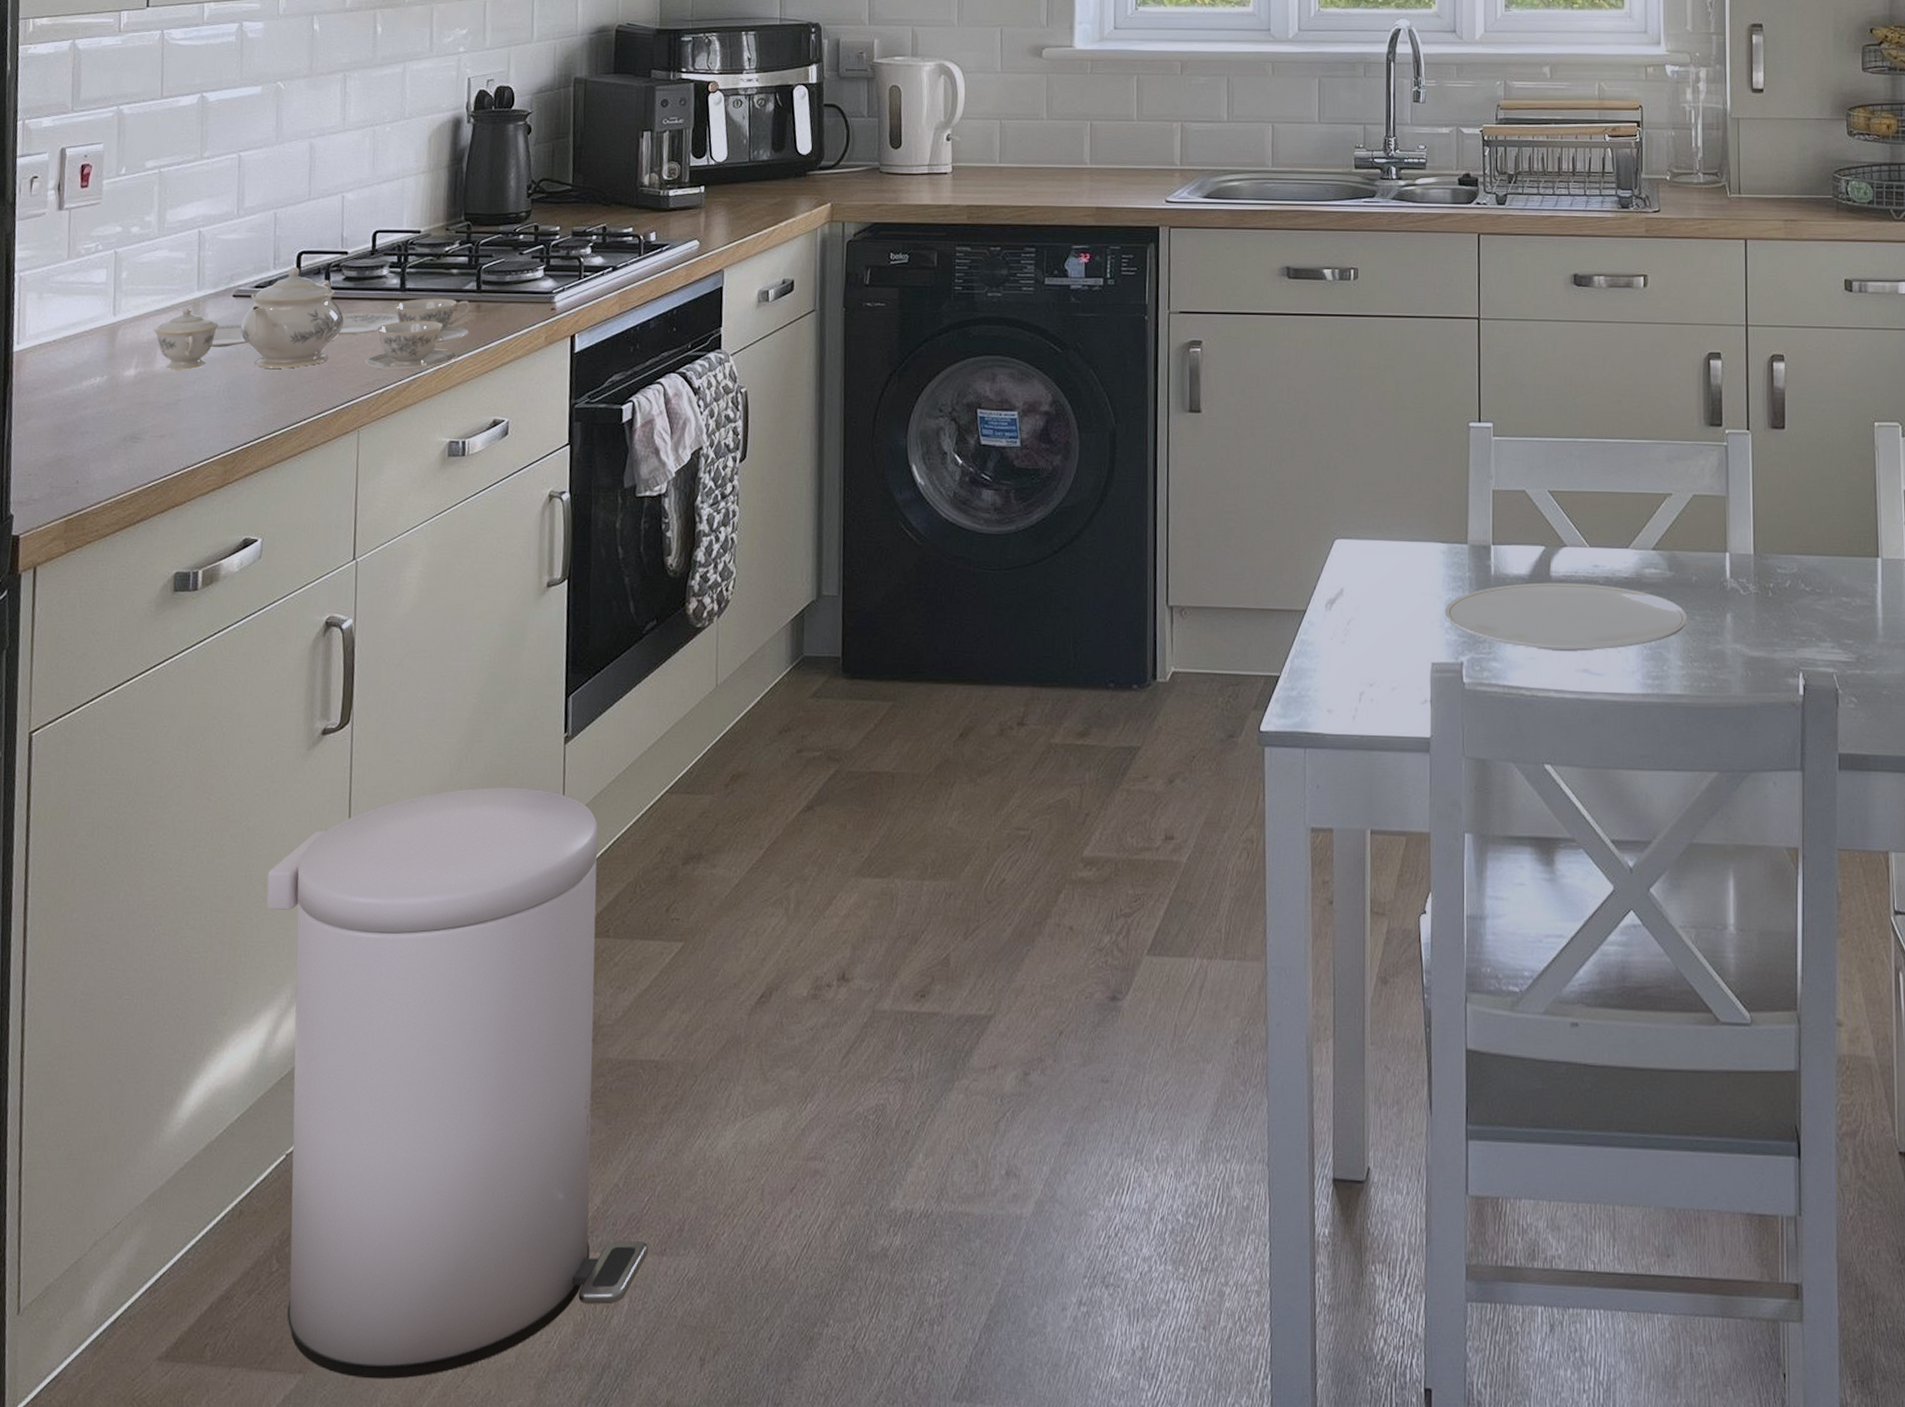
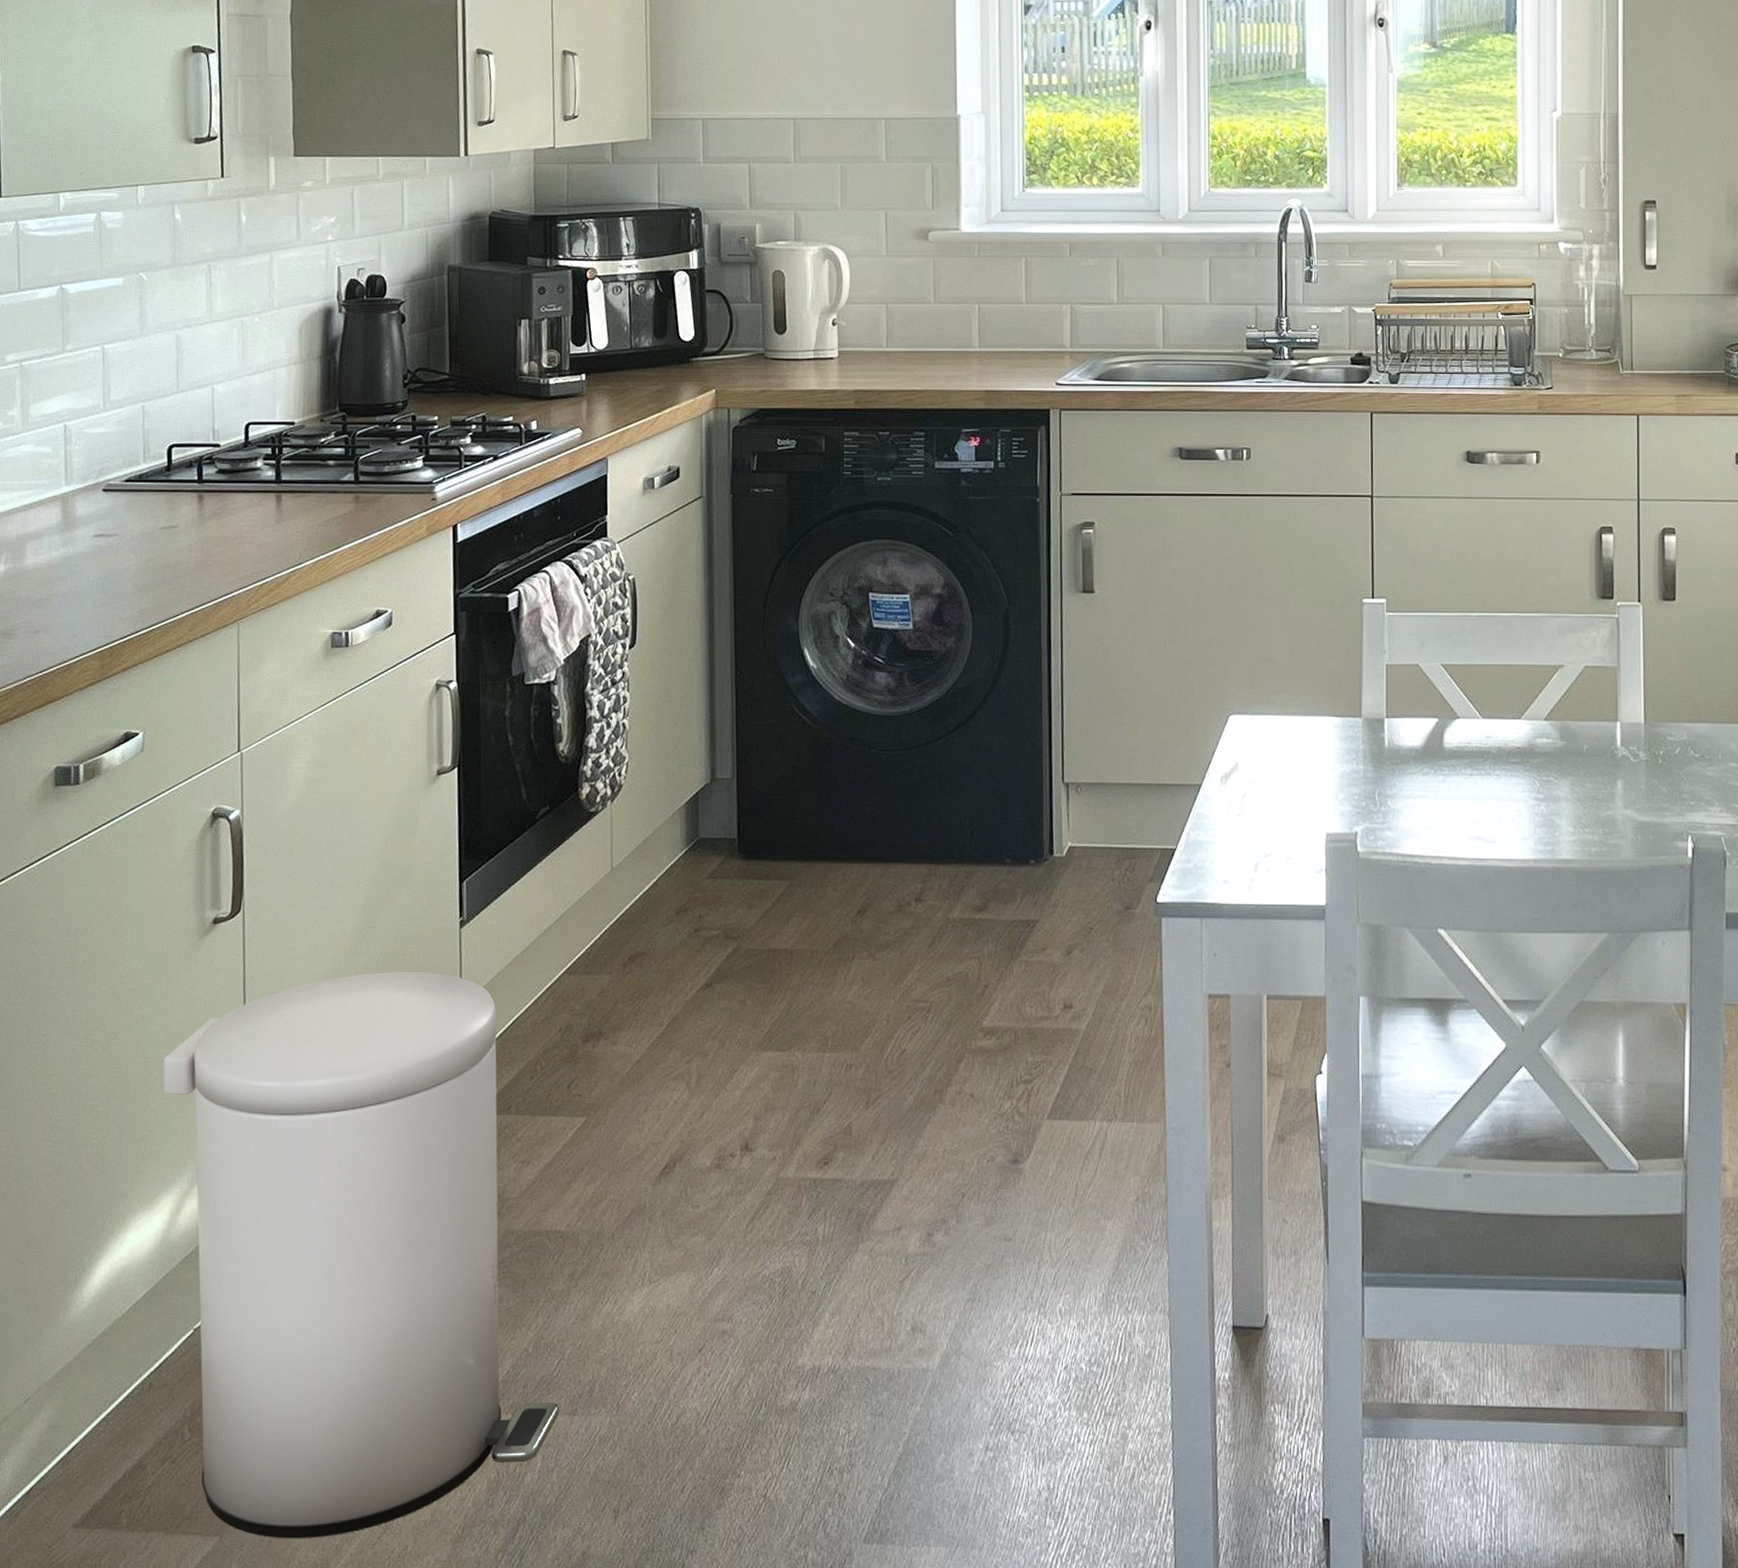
tea set: present [154,266,470,372] -> none [22,459,348,565]
plate: present [1444,582,1688,651] -> none [1339,754,1579,819]

